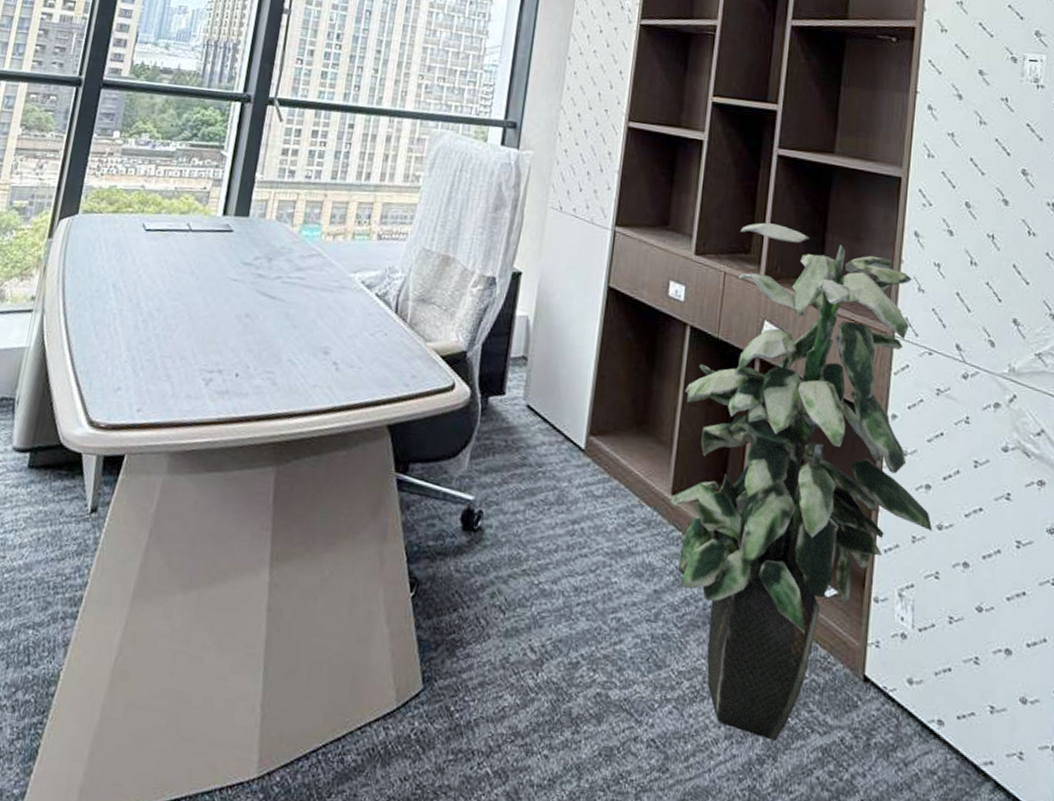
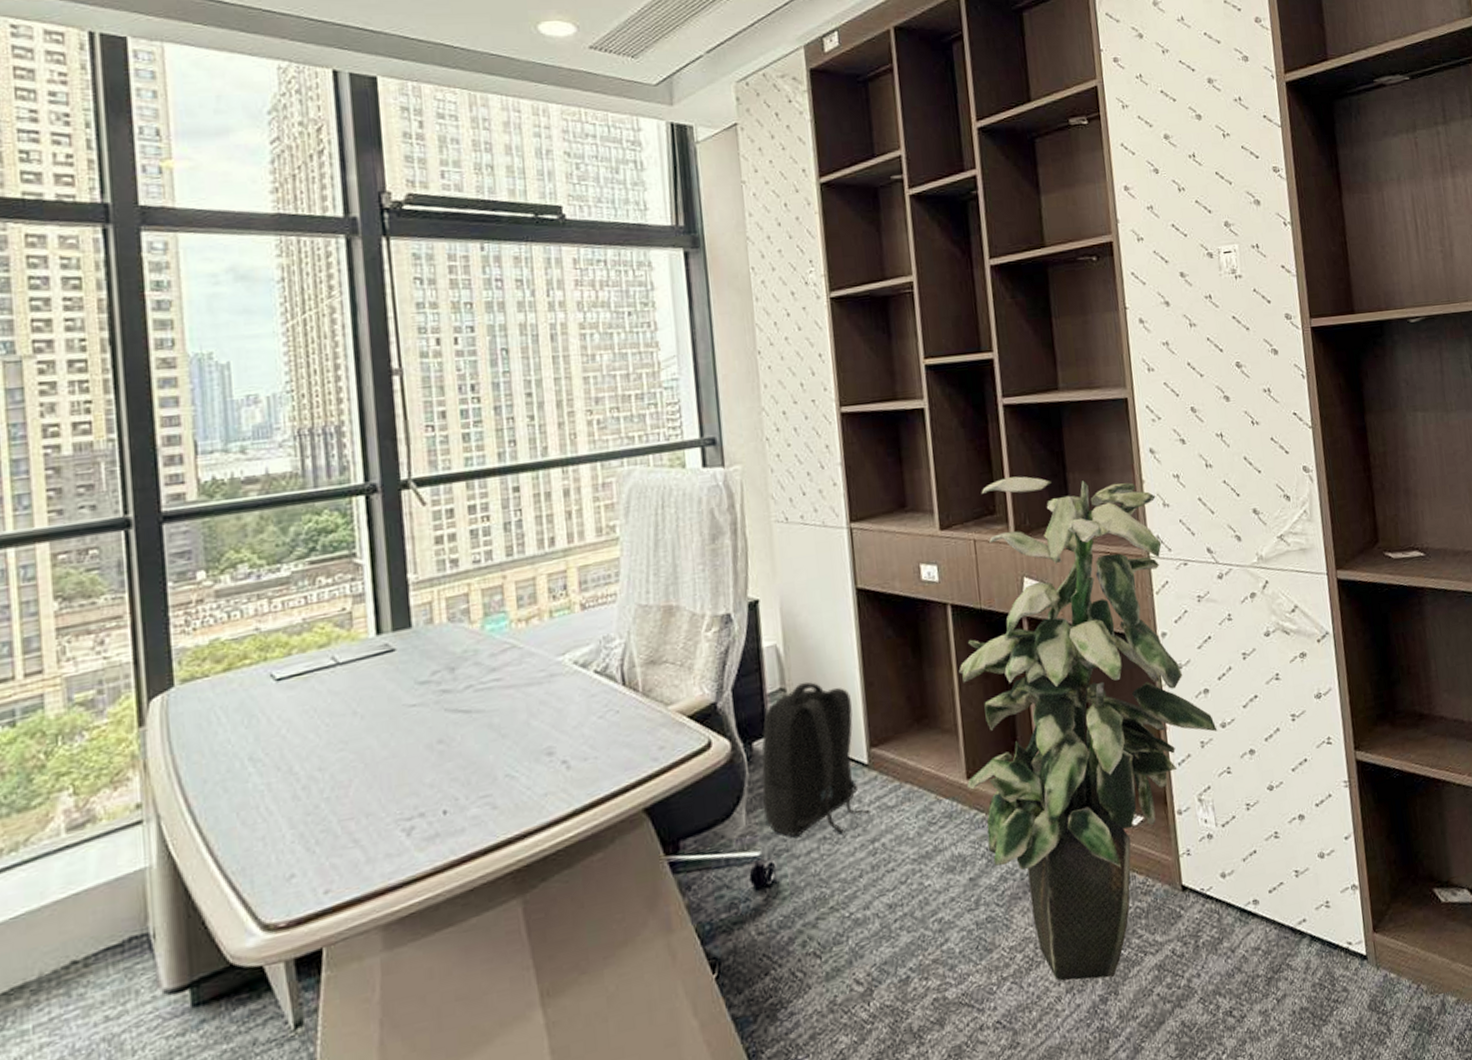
backpack: none [485,356,582,506] -> present [762,682,870,837]

